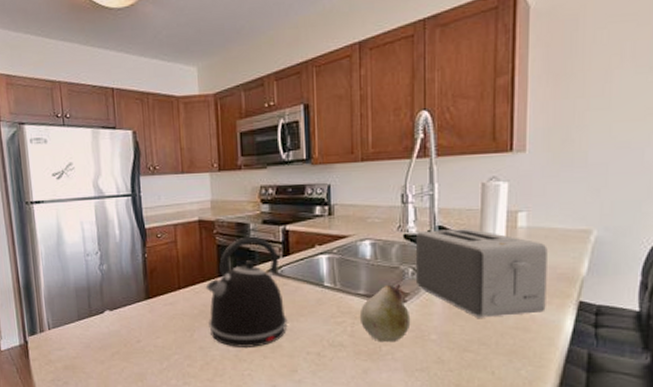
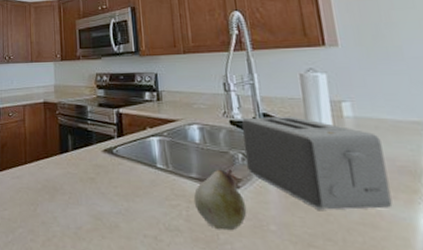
kettle: present [205,236,288,349] -> none [48,117,124,227]

